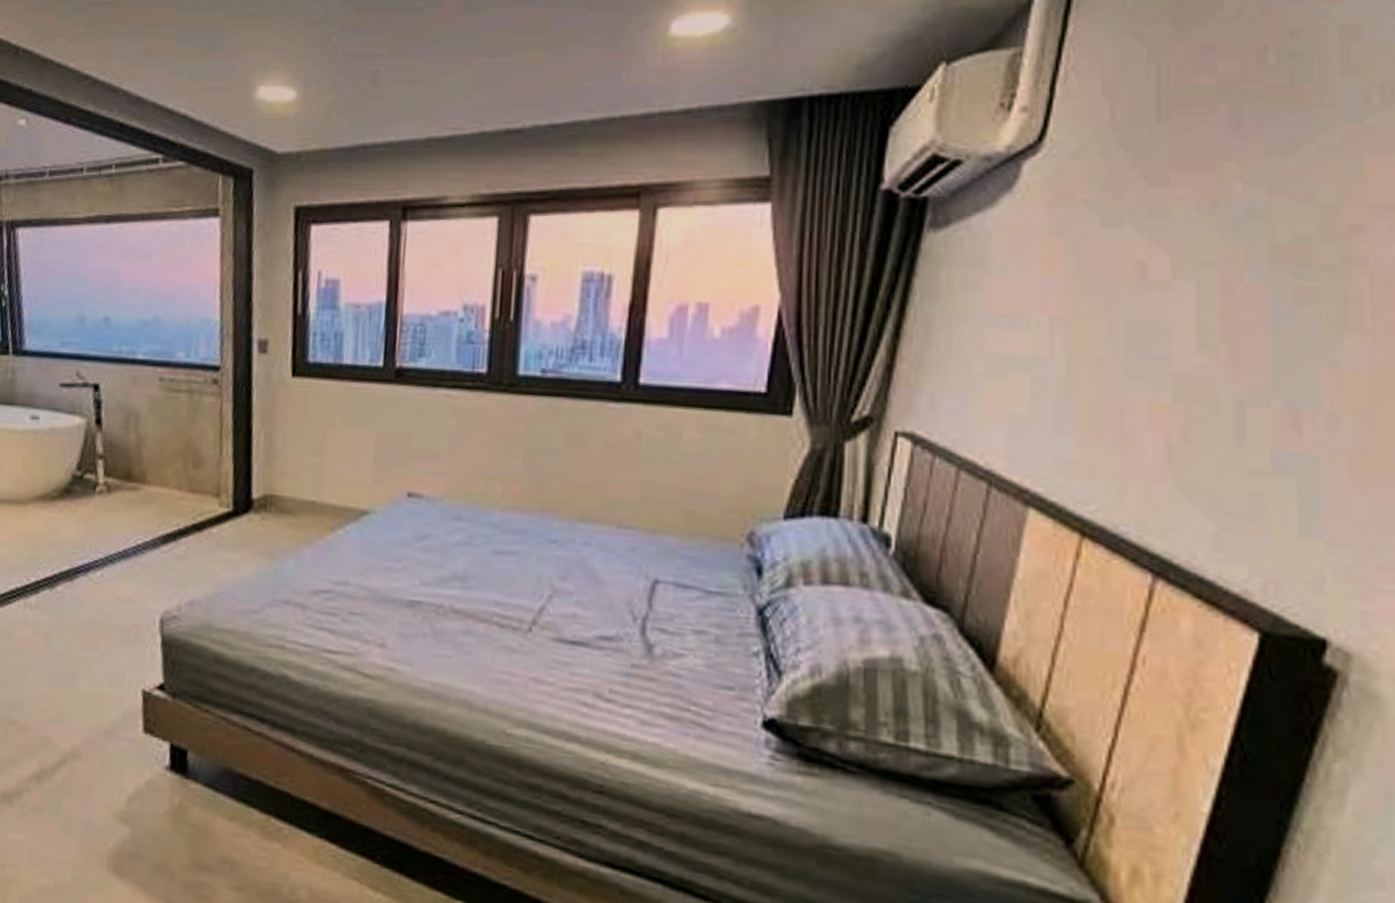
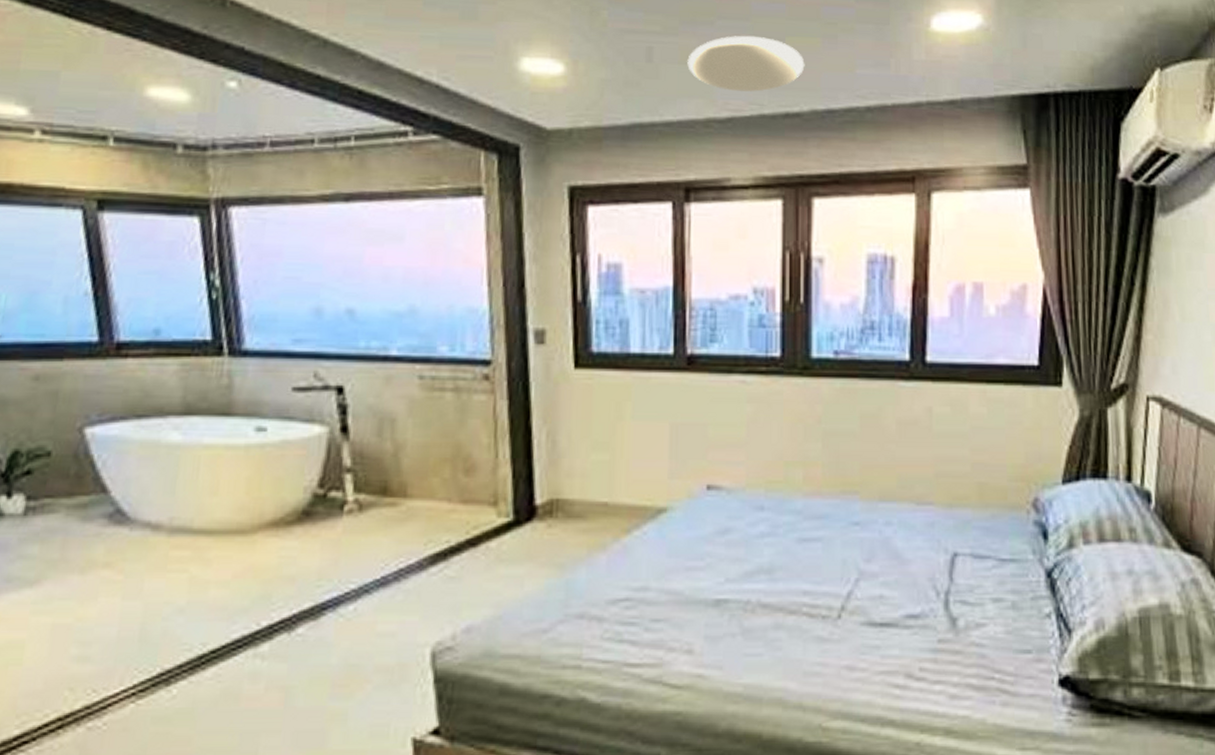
ceiling light: none [411,52,530,109] -> present [687,35,805,92]

